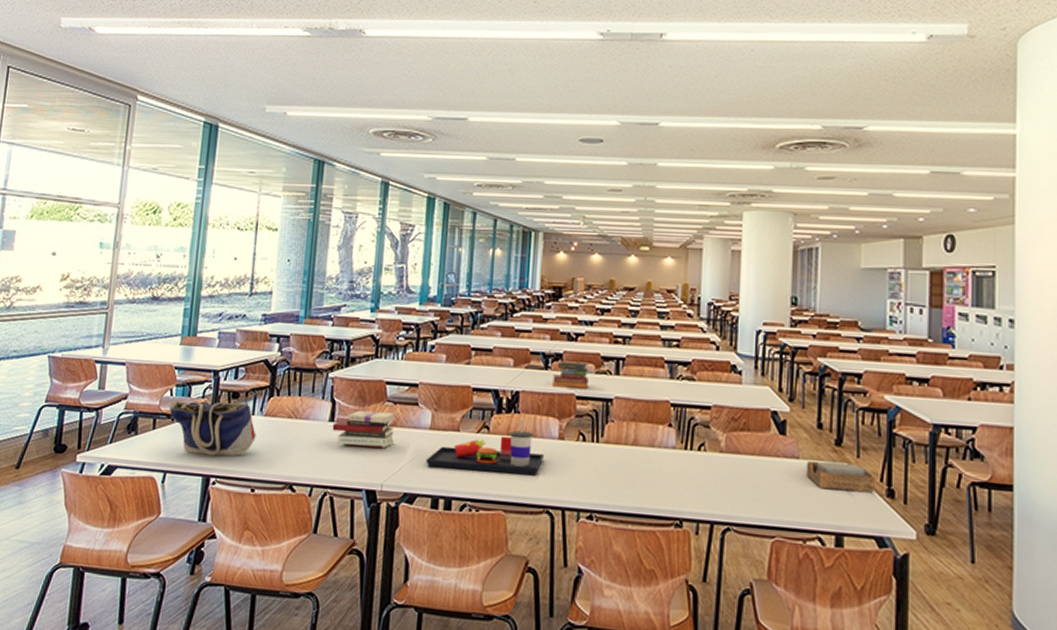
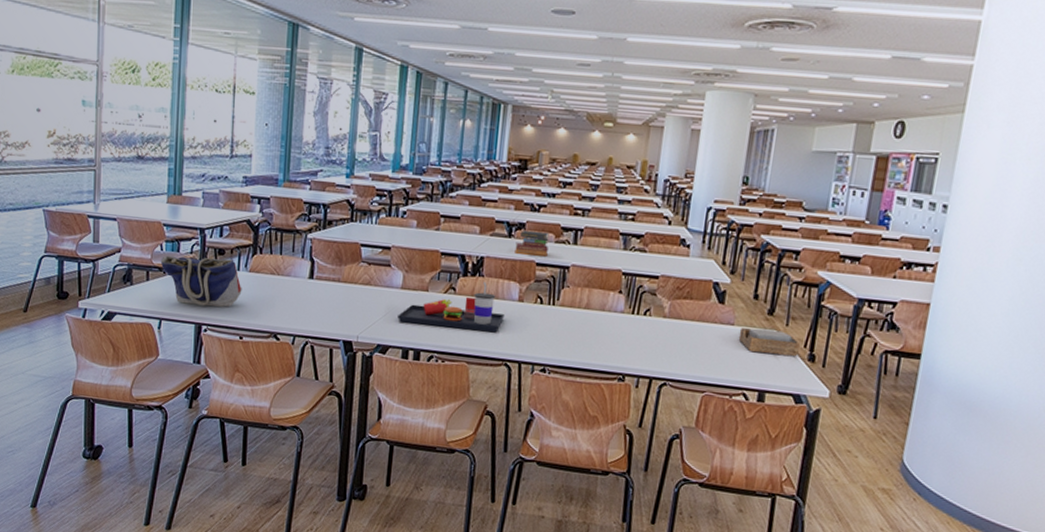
books: present [332,410,394,449] -> none [311,269,369,305]

